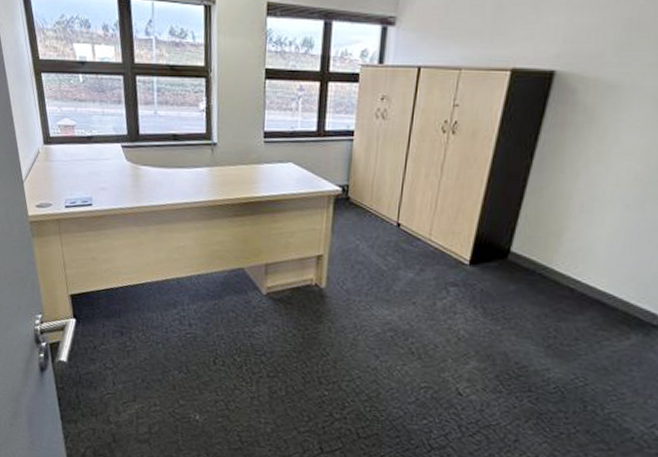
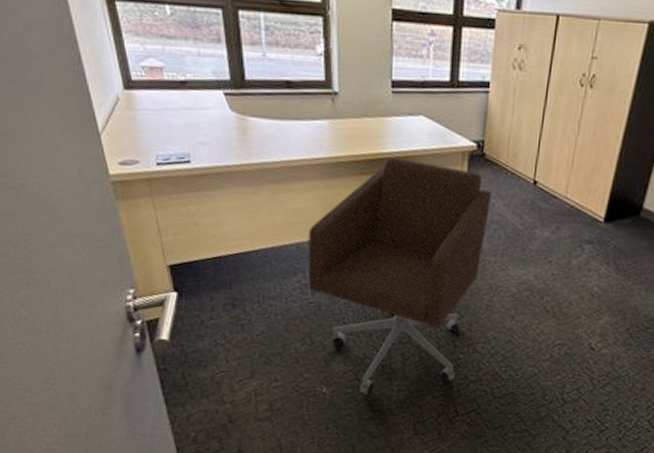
office chair: none [186,201,356,425] -> present [308,157,491,395]

